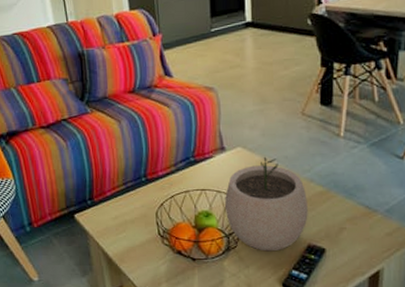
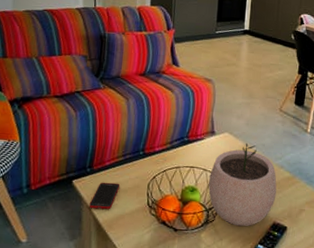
cell phone: none [96,214,126,243] -> present [89,182,120,210]

